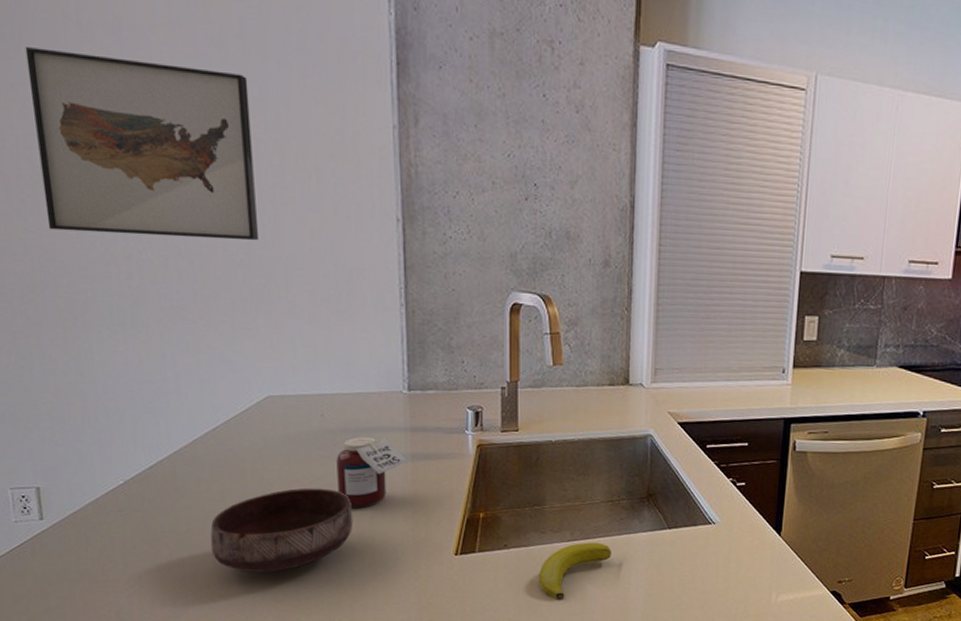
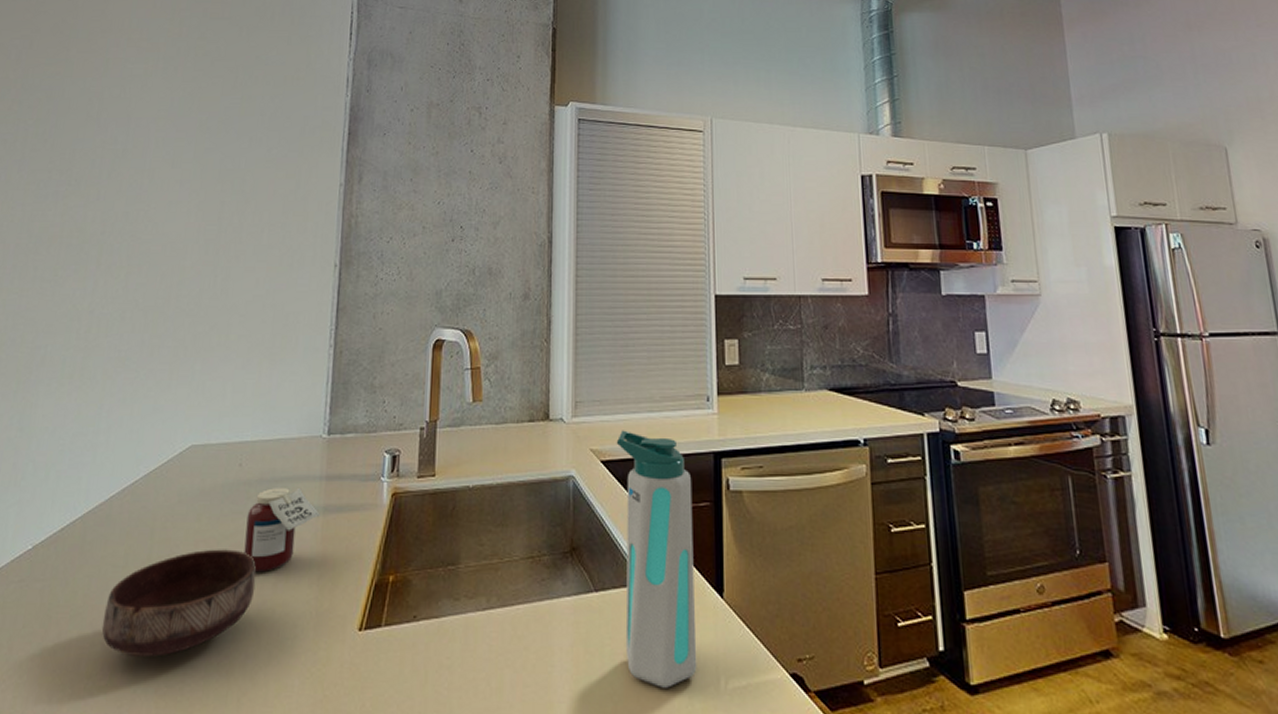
wall art: present [25,47,258,241] -> none [29,141,223,291]
banana: present [539,542,611,600] -> none [450,611,532,690]
water bottle: none [693,396,762,600] -> present [616,430,697,688]

